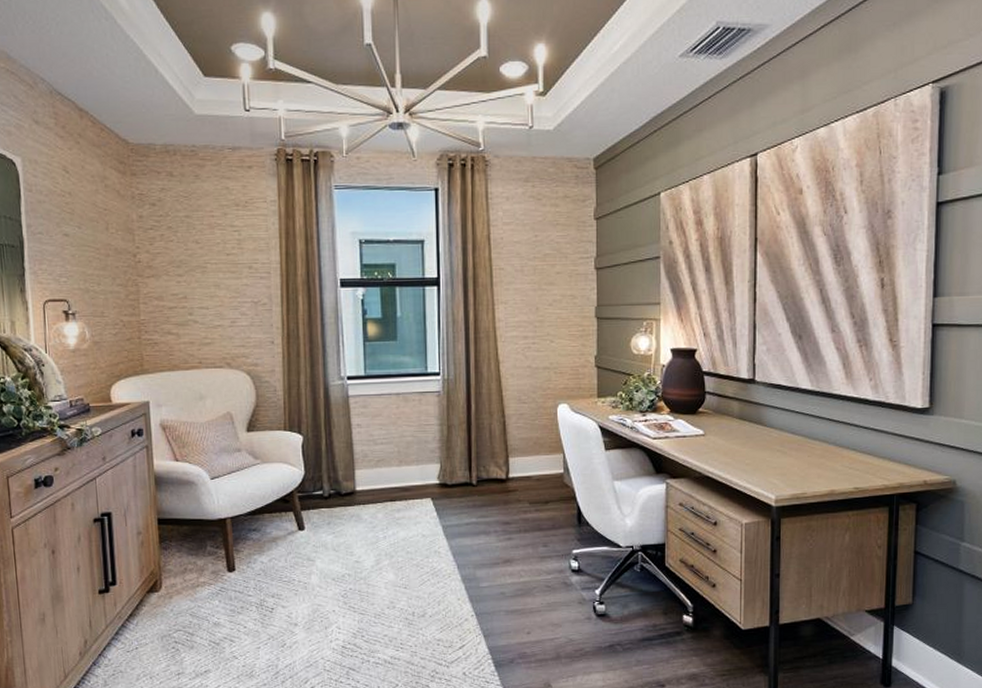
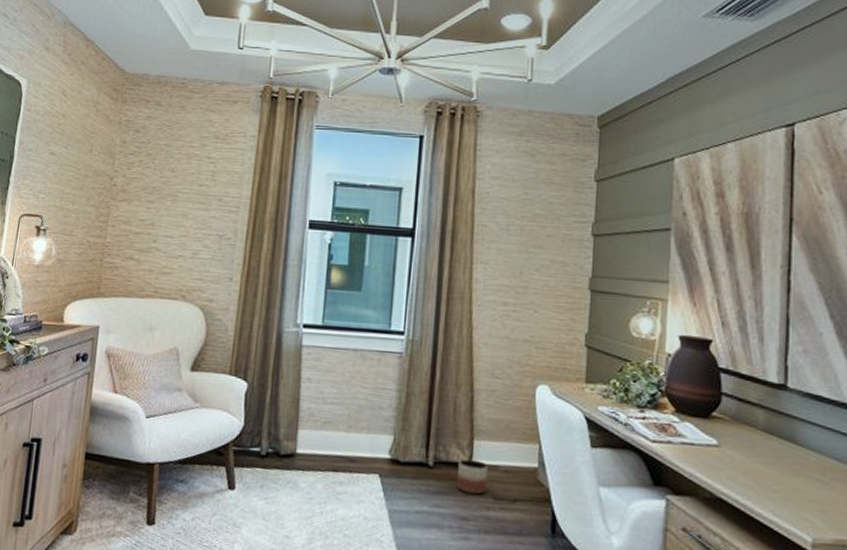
planter: none [498,474,523,502] -> present [457,459,488,495]

